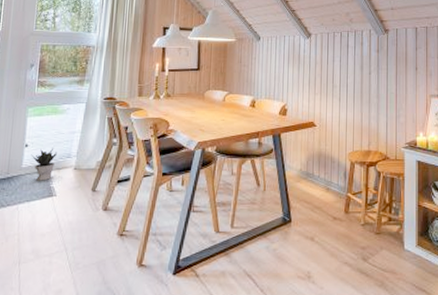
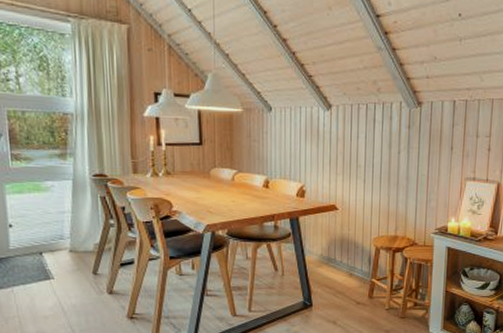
potted plant: present [31,148,58,181] -> none [17,229,48,263]

